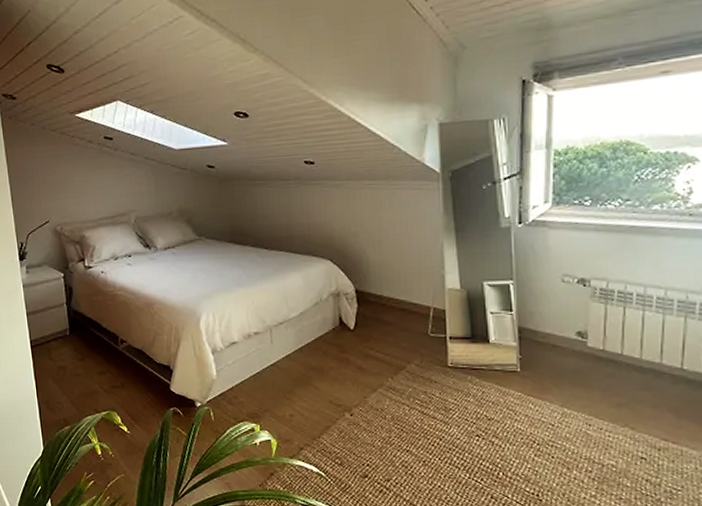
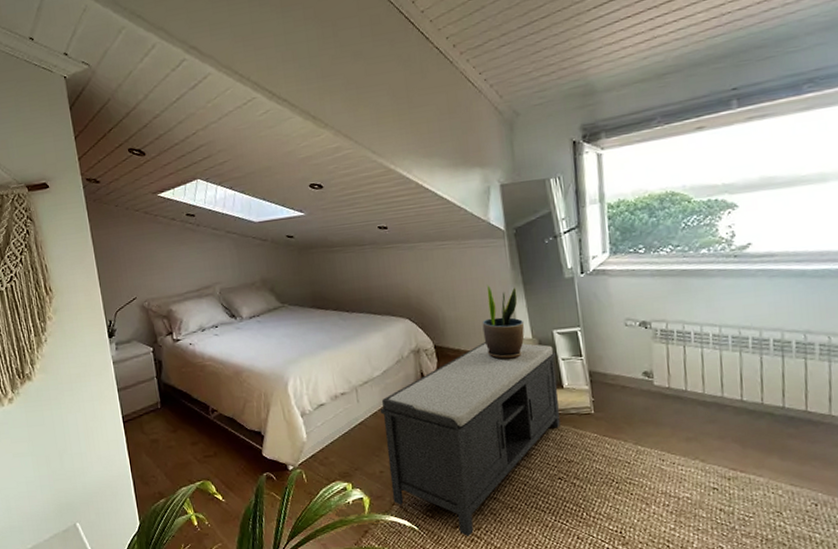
bench: none [293,289,485,488] -> present [379,342,561,537]
potted plant: none [408,229,453,310] -> present [482,284,525,361]

